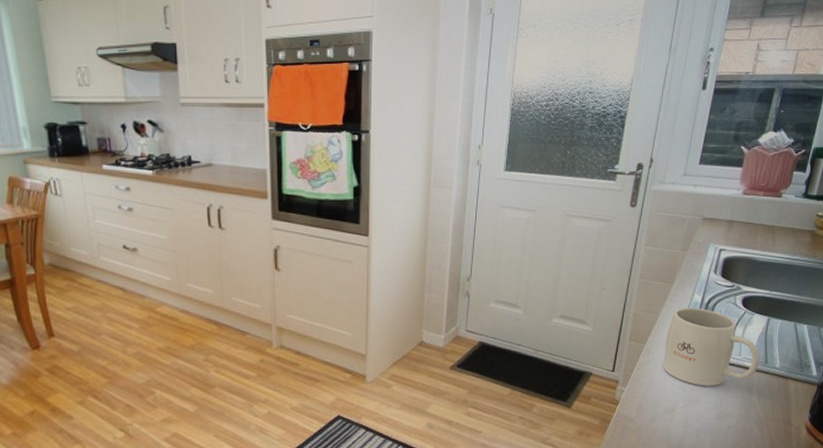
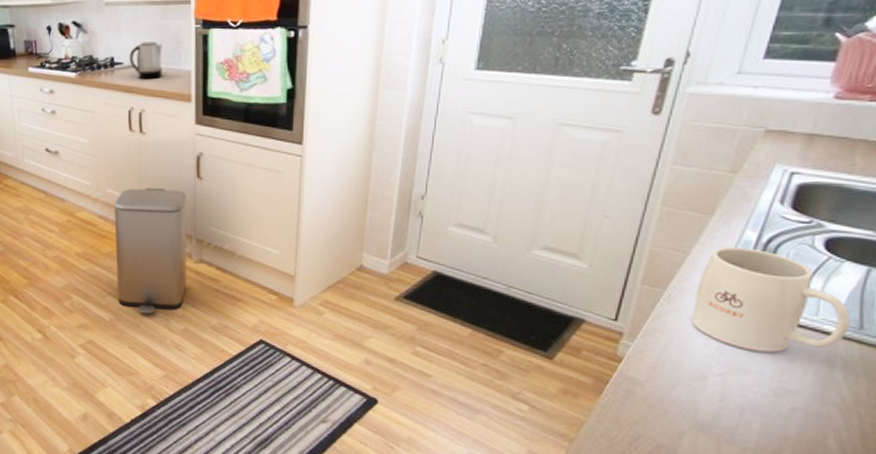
pedal bin: none [194,281,268,402] -> present [113,188,187,314]
kettle: none [206,142,240,178] -> present [129,41,163,80]

